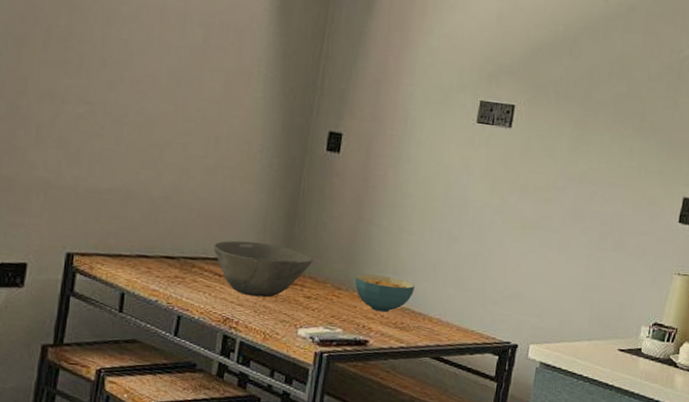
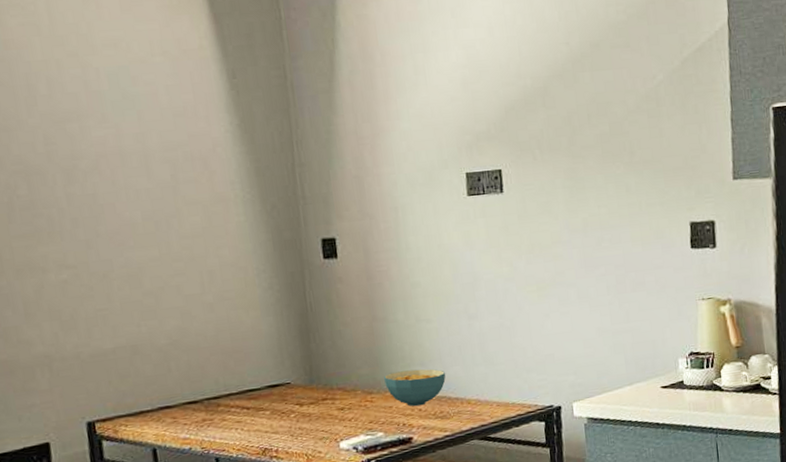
bowl: present [213,240,313,298] -> none [234,364,338,422]

